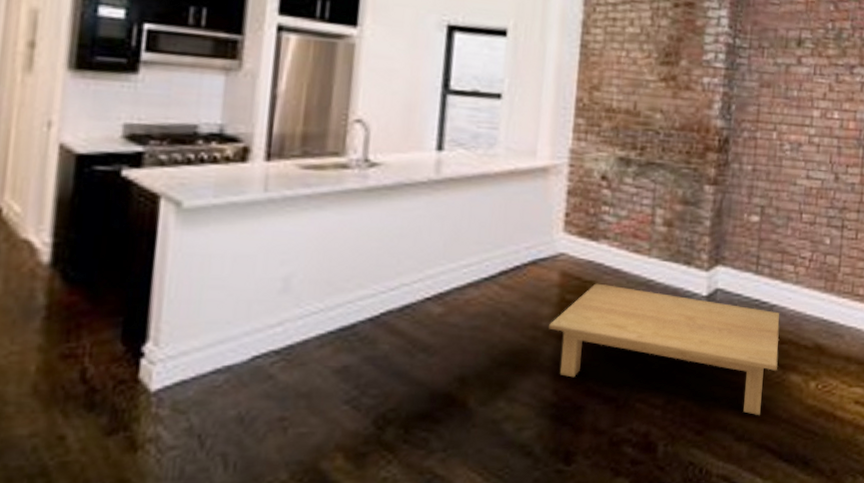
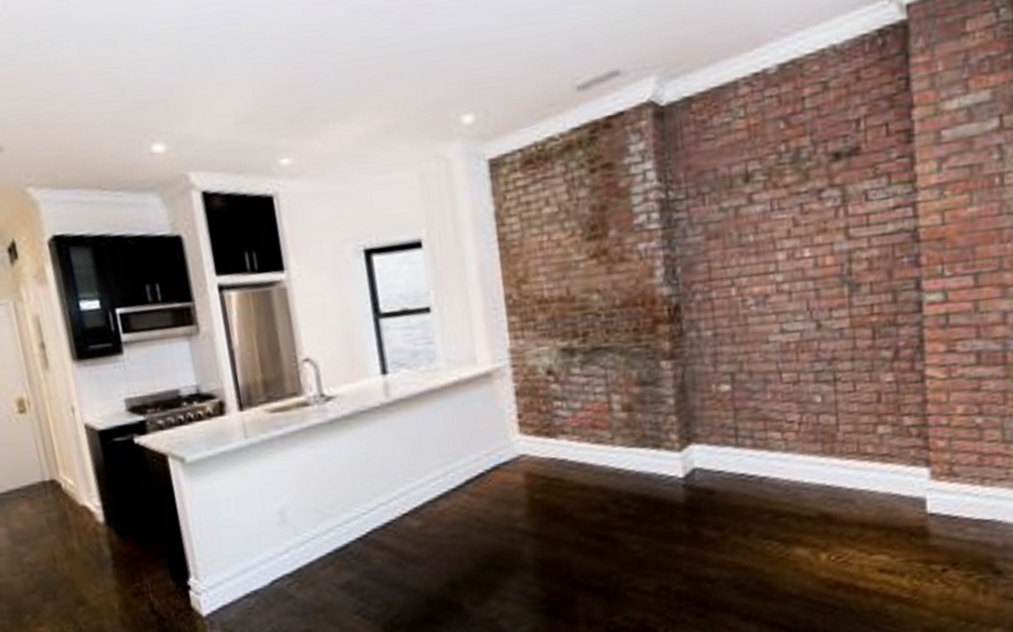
coffee table: present [549,283,780,416] -> none [524,479,778,594]

